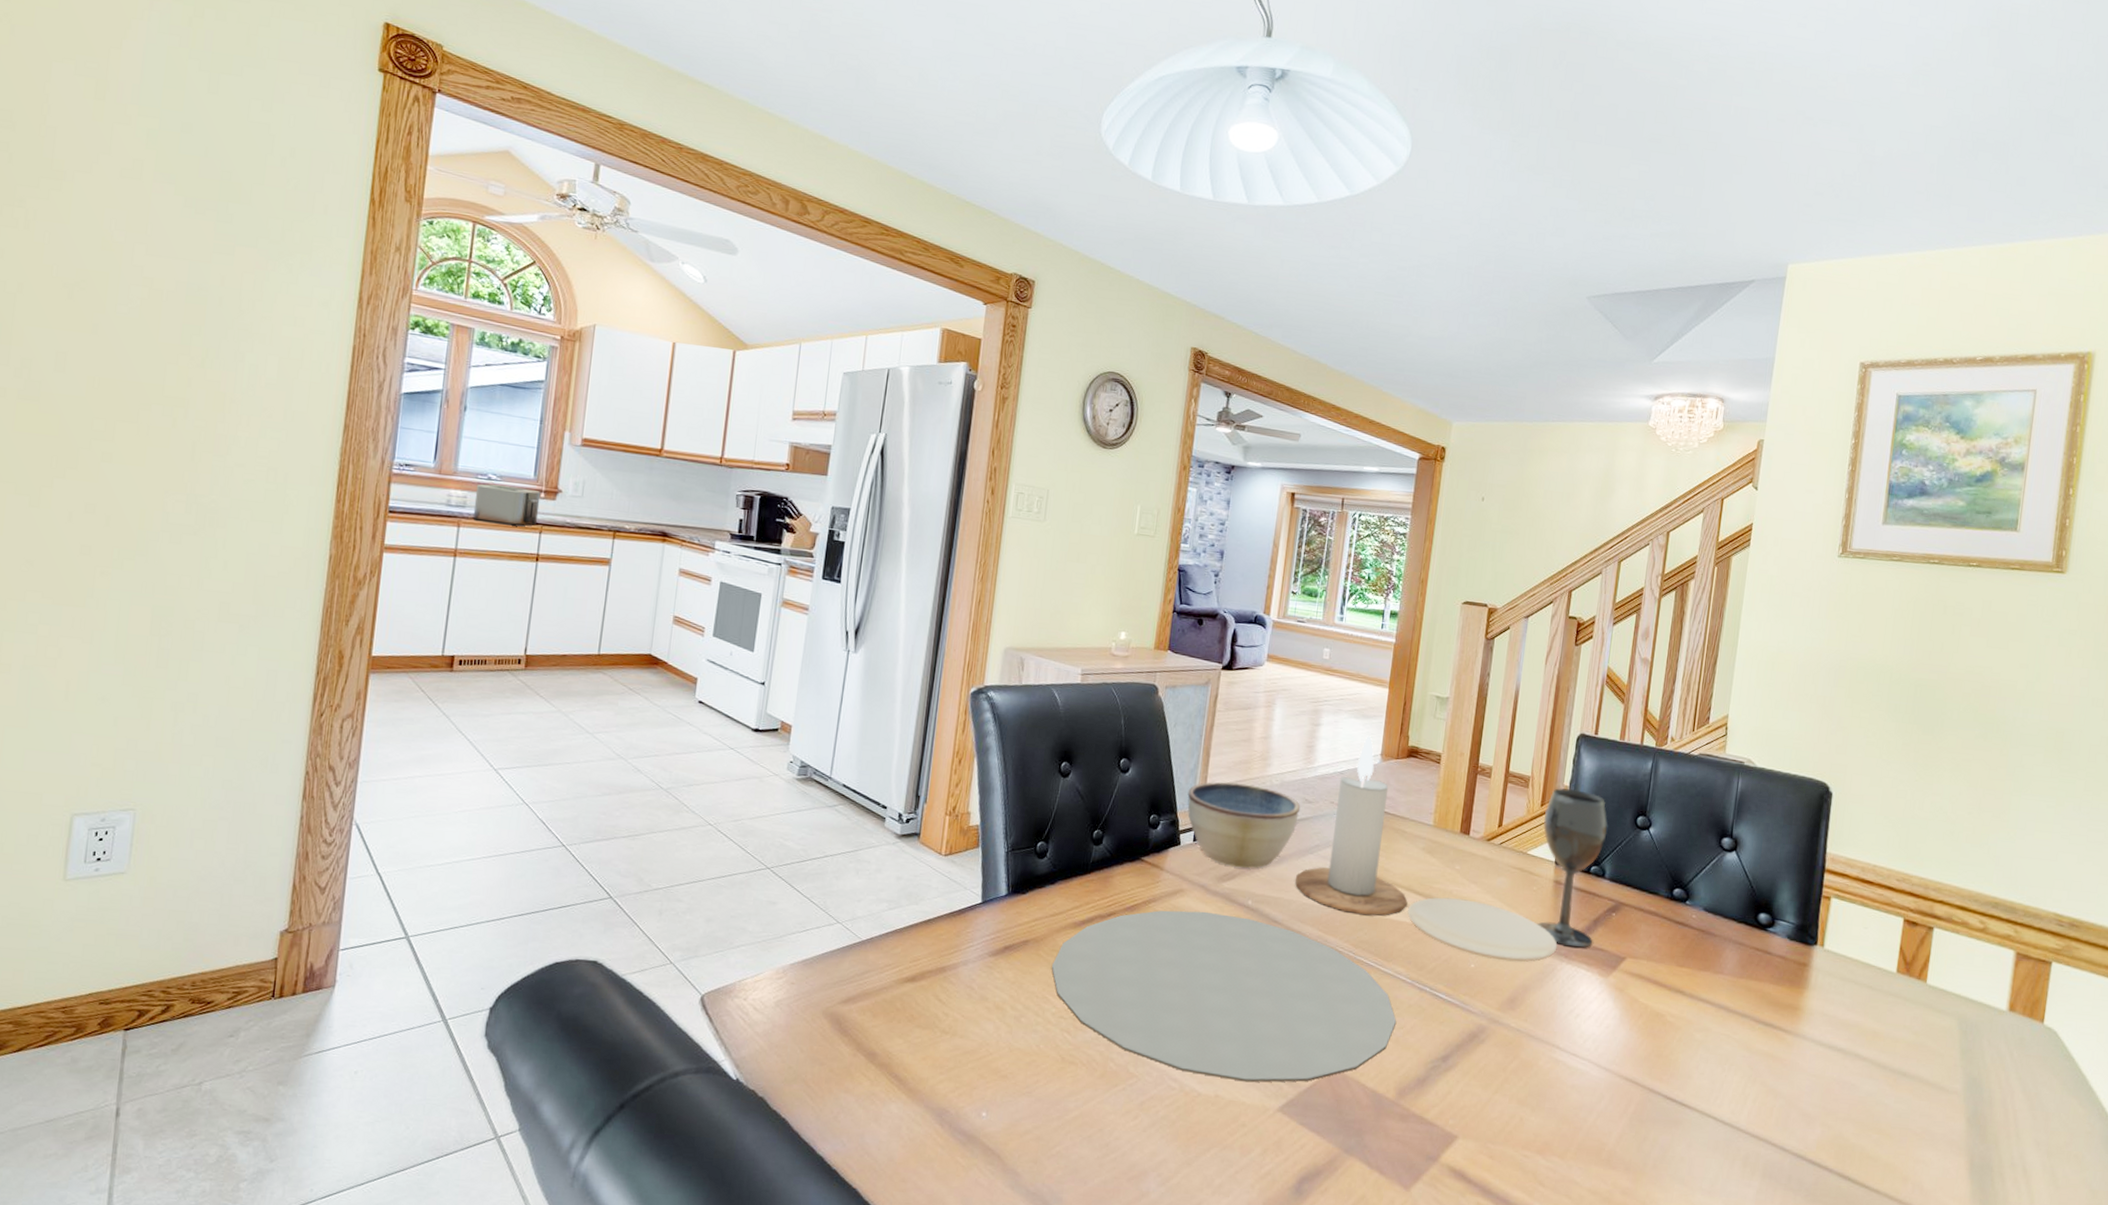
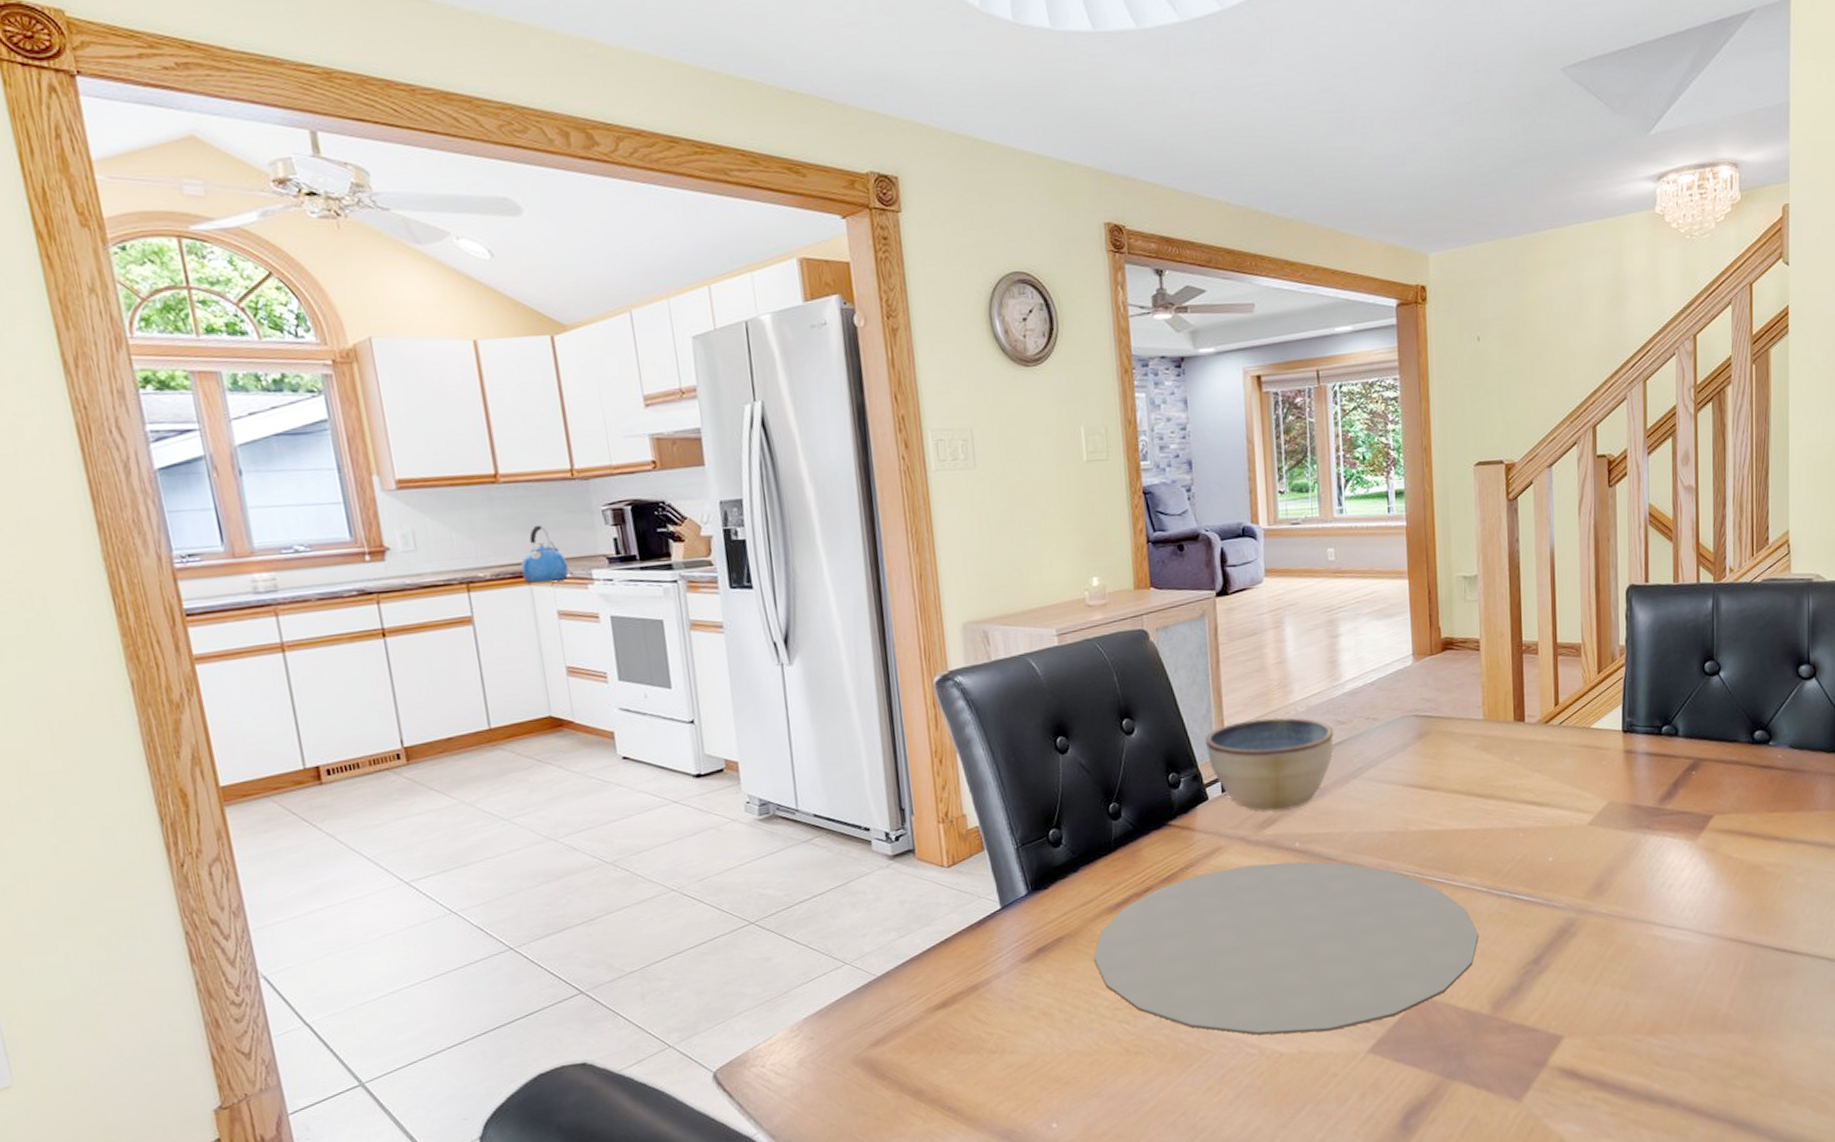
toaster: present [473,484,541,526] -> none [283,553,371,604]
kettle: none [659,496,698,545] -> present [520,525,569,584]
candle: present [1295,735,1408,916] -> none [1343,636,1470,832]
plate: present [1407,897,1558,962] -> none [1471,790,1638,848]
wine glass: present [1537,787,1608,948] -> none [1602,647,1676,817]

